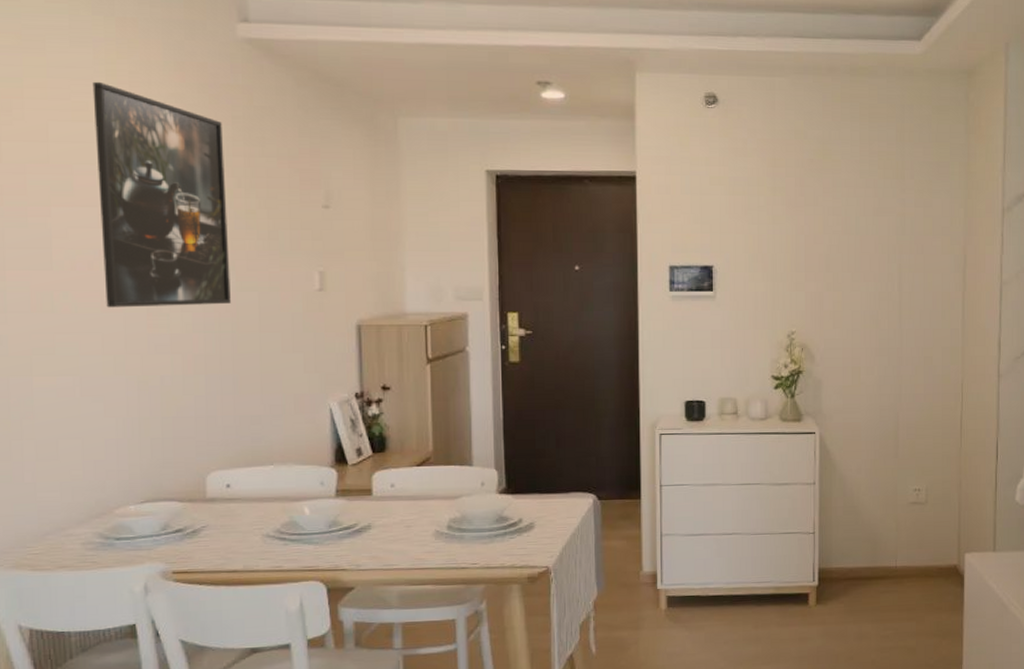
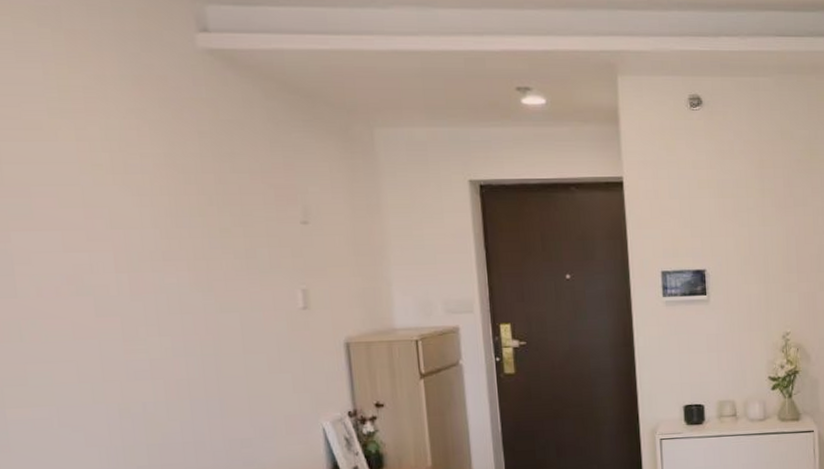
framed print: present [92,81,231,308] -> none [44,98,211,335]

